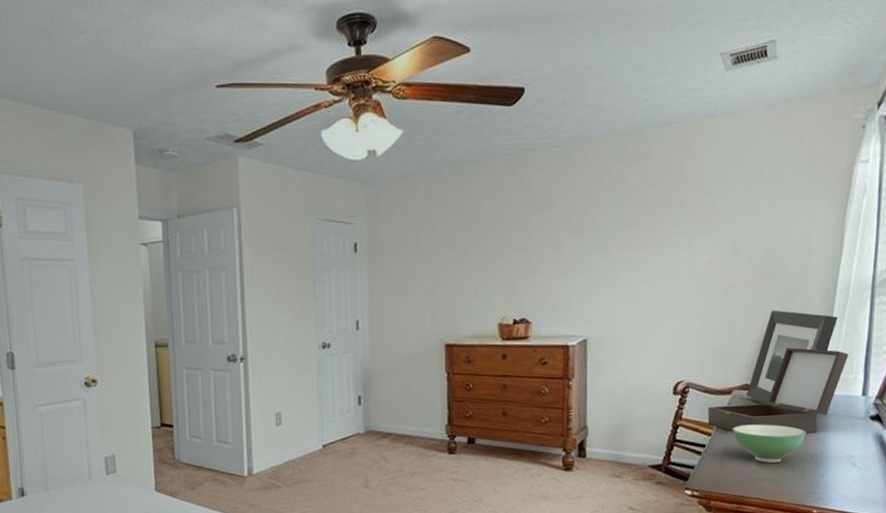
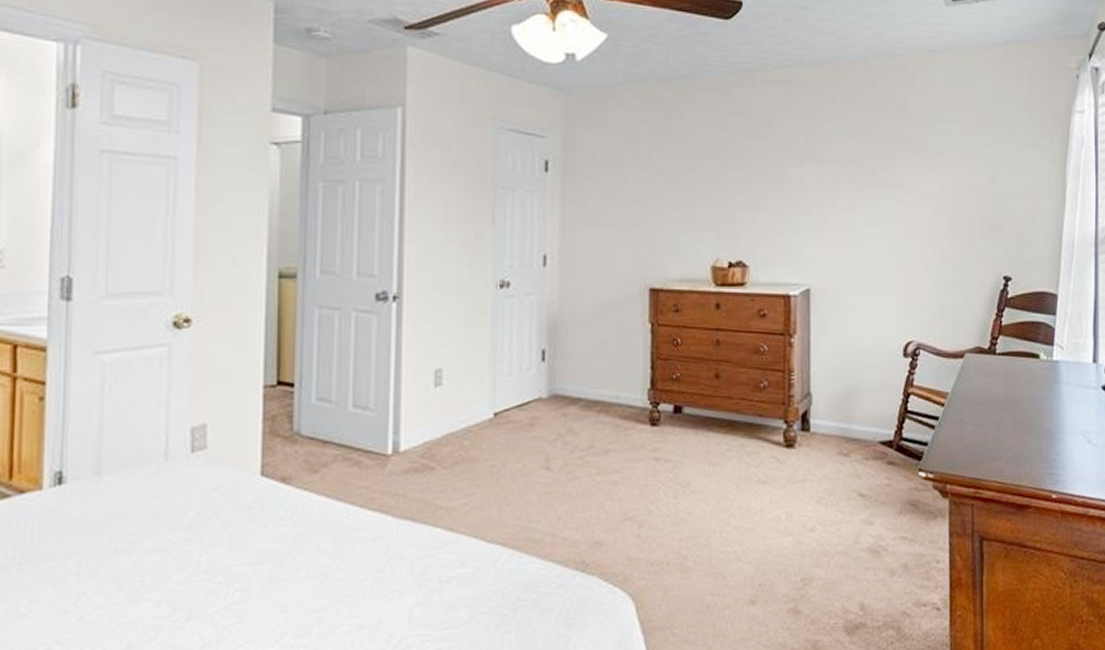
jewelry box: present [707,347,849,434] -> none [940,307,1078,406]
bowl: present [732,424,806,463] -> none [966,393,1041,439]
picture frame: present [747,310,838,405] -> none [979,264,1065,372]

